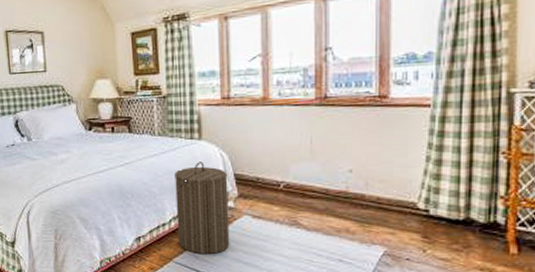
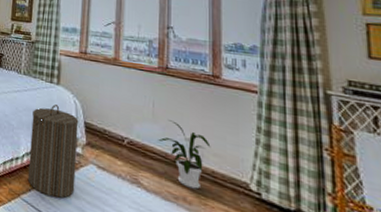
house plant: none [317,154,376,219] -> present [158,120,211,189]

